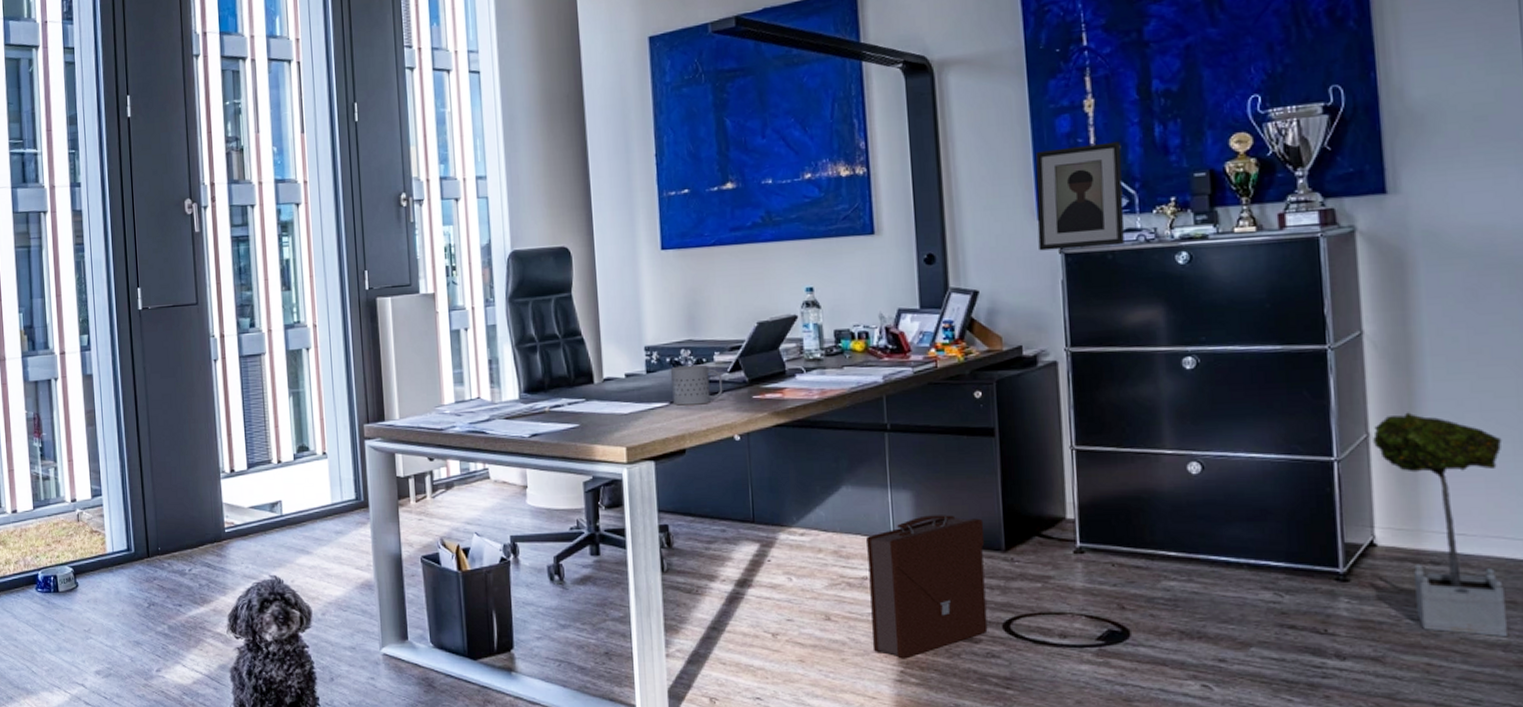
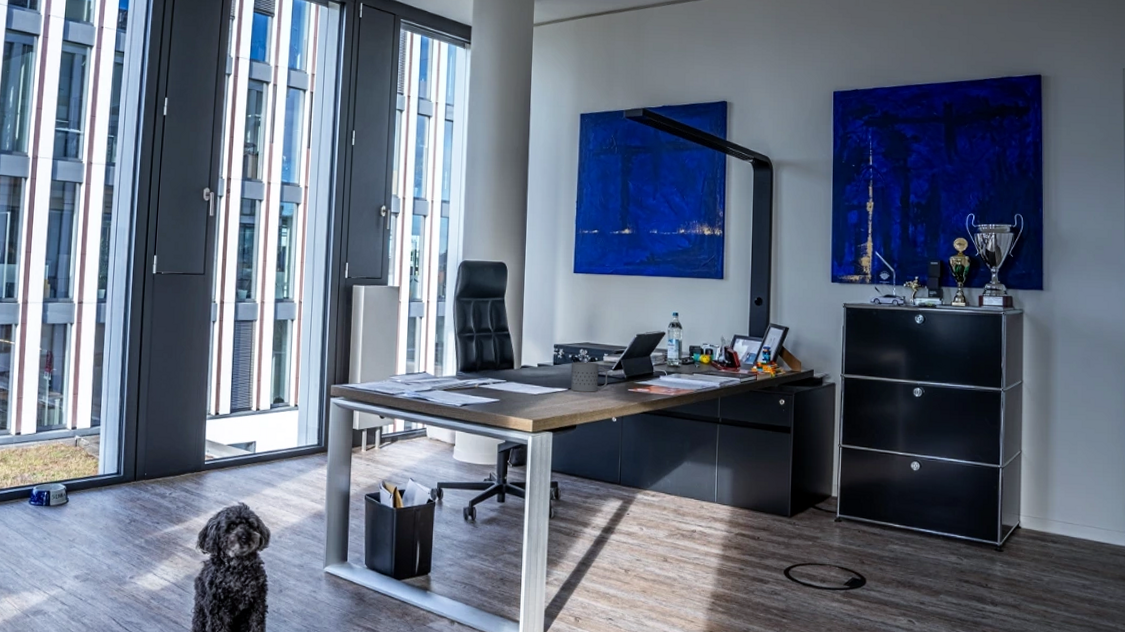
briefcase: present [865,515,988,659] -> none [694,487,778,593]
picture frame: present [1035,141,1125,251] -> none [830,233,888,306]
potted tree: present [1373,412,1509,638] -> none [1024,438,1097,595]

